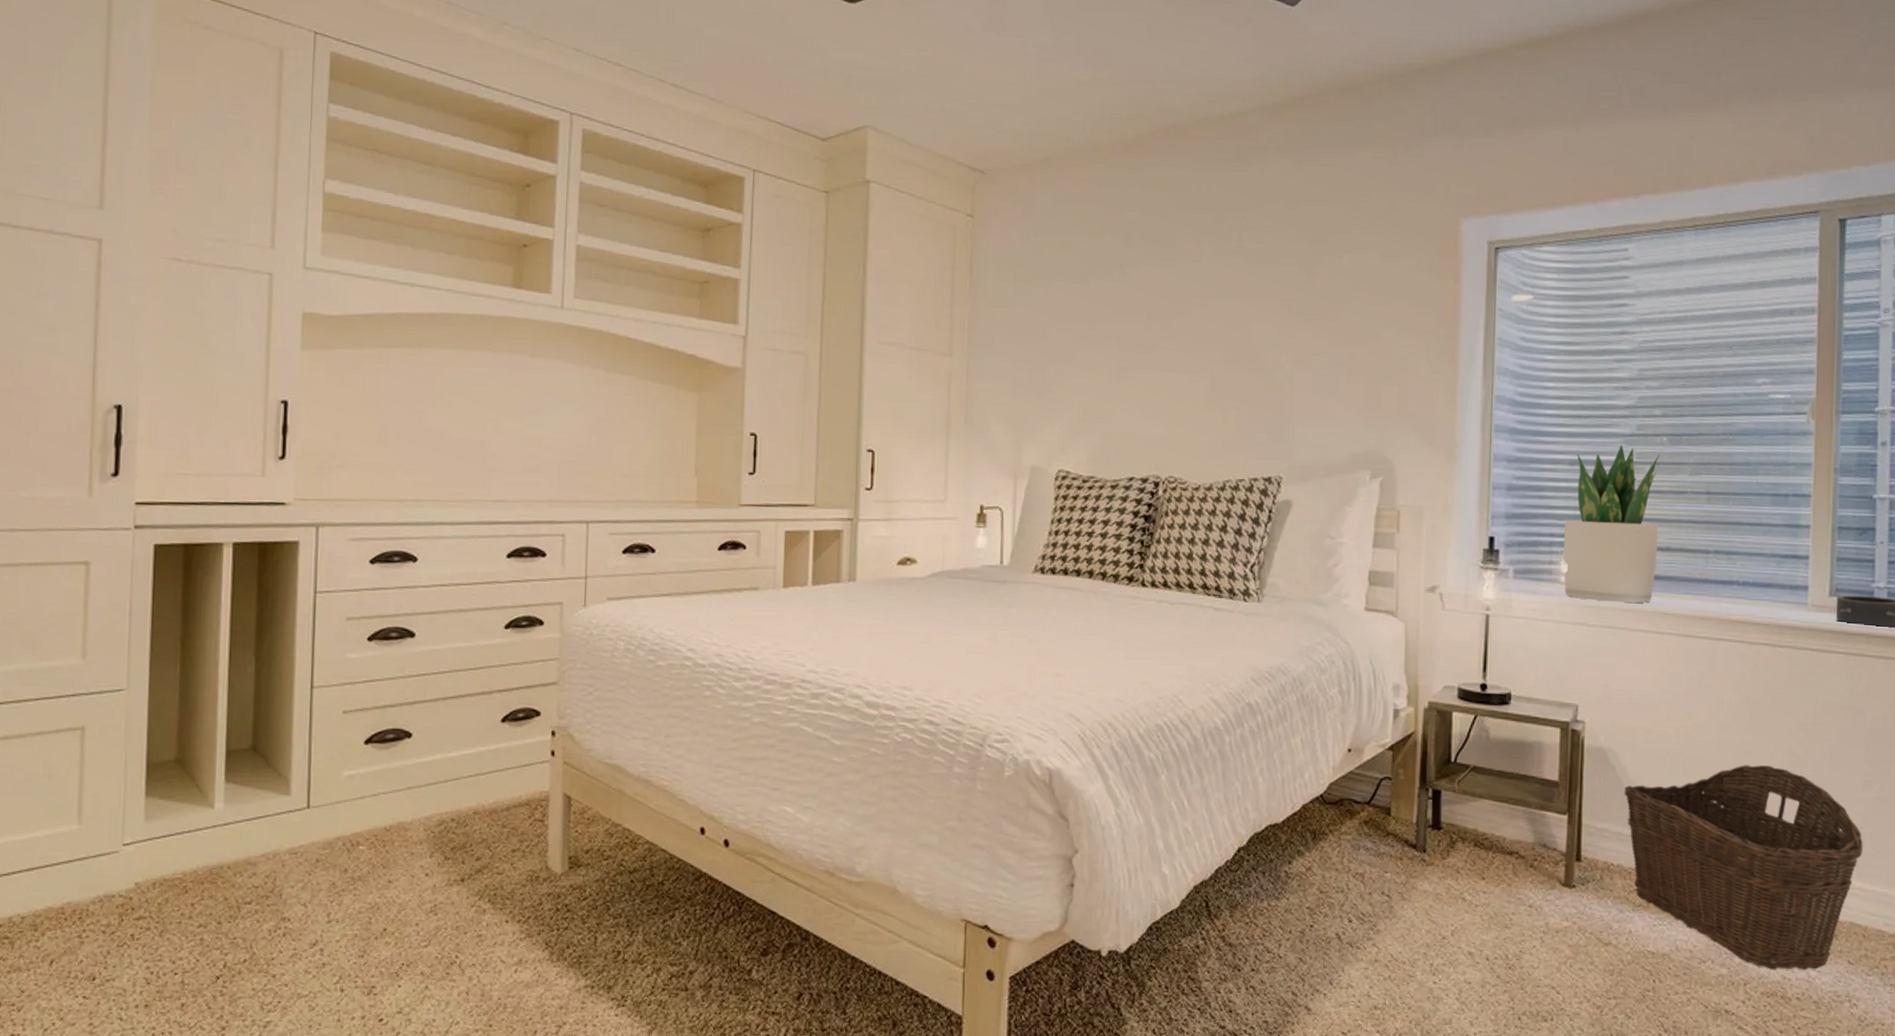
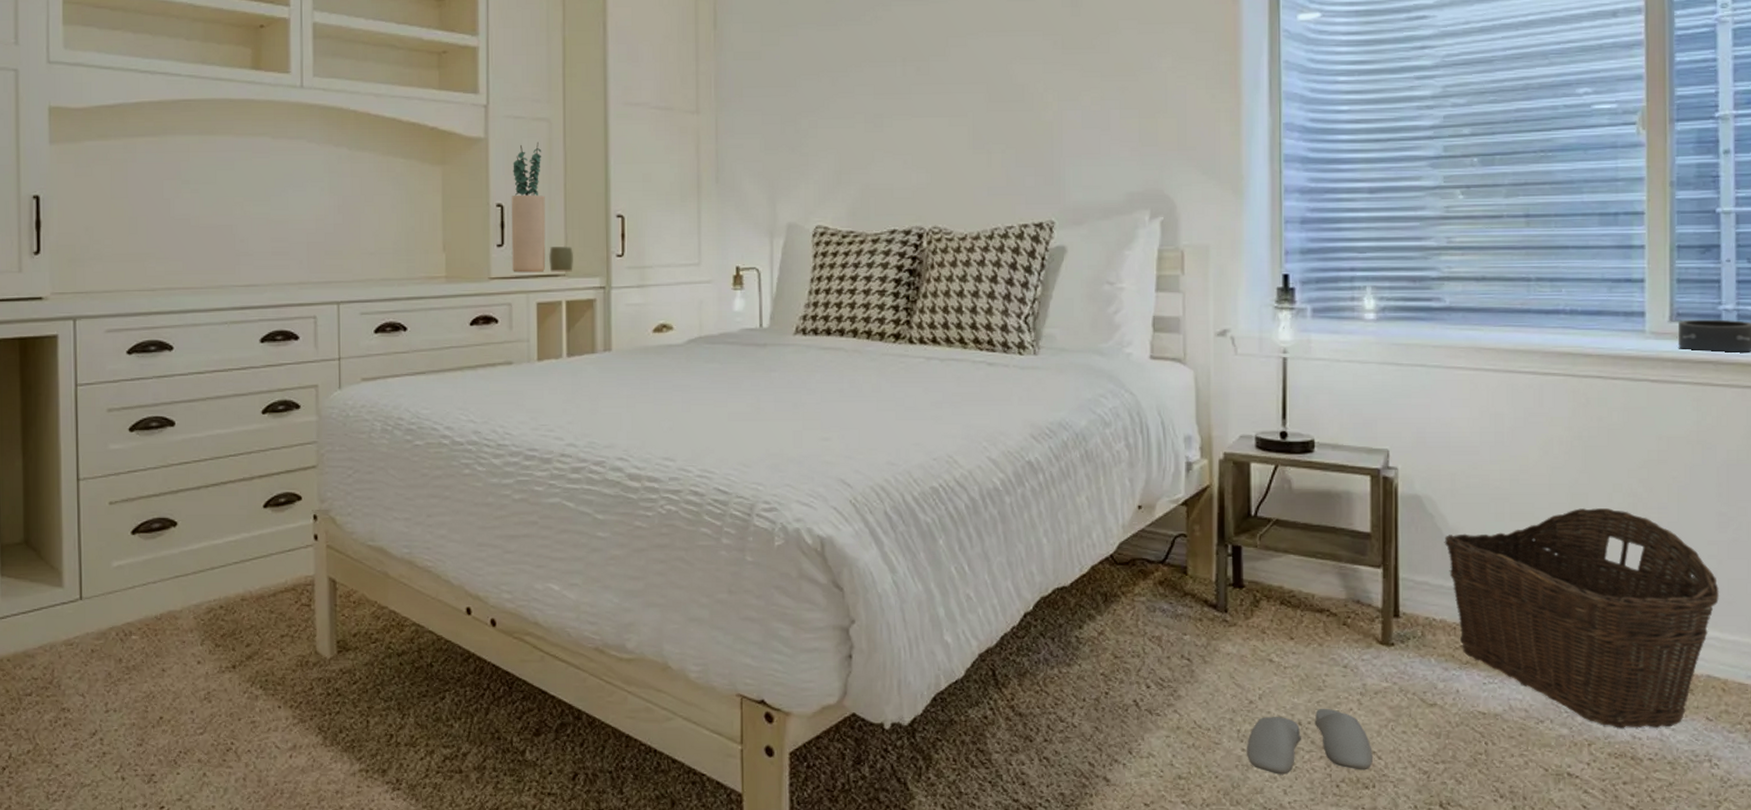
vase: none [762,374,798,502] -> present [511,141,546,272]
mug: none [799,477,823,503] -> present [549,246,573,272]
slippers: none [1437,944,1552,1007] -> present [1246,708,1373,775]
planter: present [1563,445,1660,603] -> none [1366,169,1472,338]

